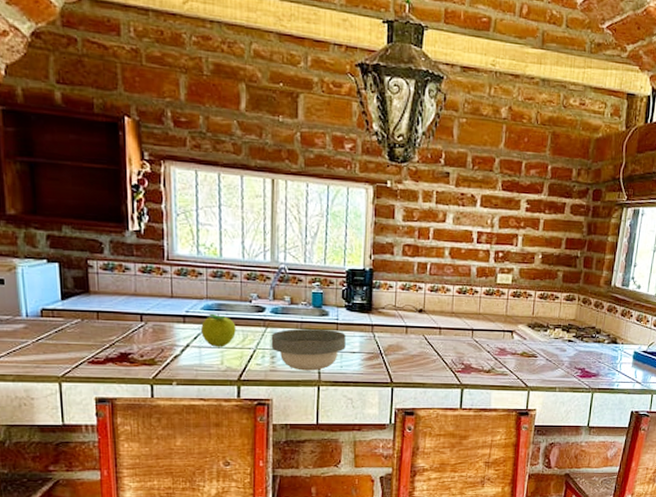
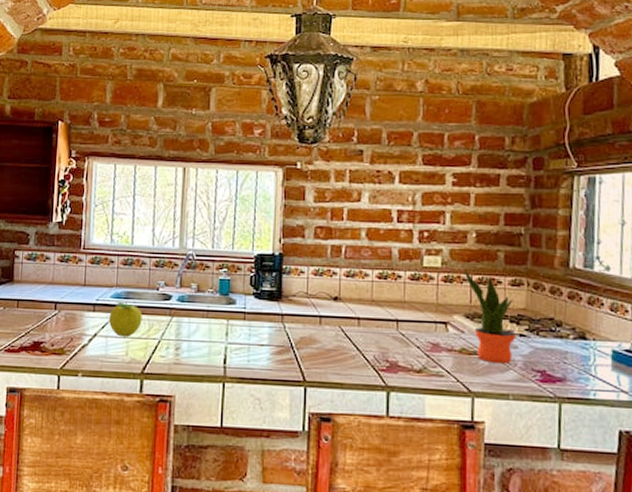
bowl: present [271,328,346,371] -> none [176,317,254,365]
potted plant: none [529,287,567,364] -> present [463,270,517,364]

